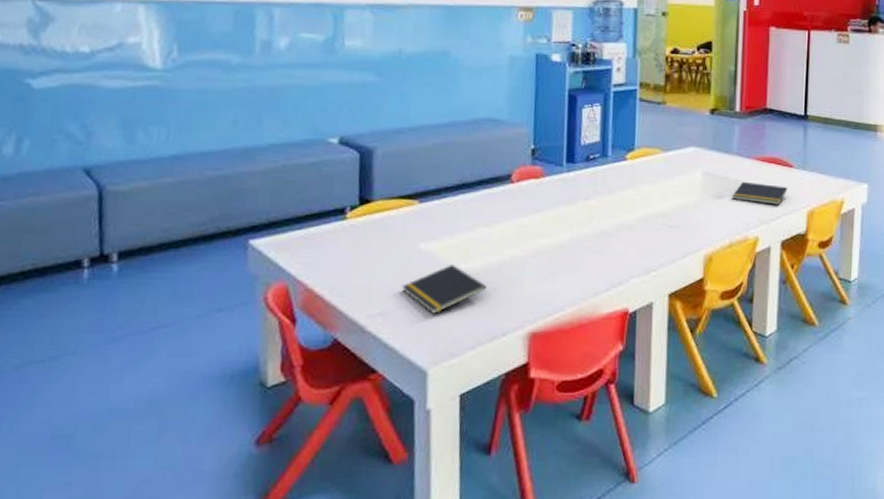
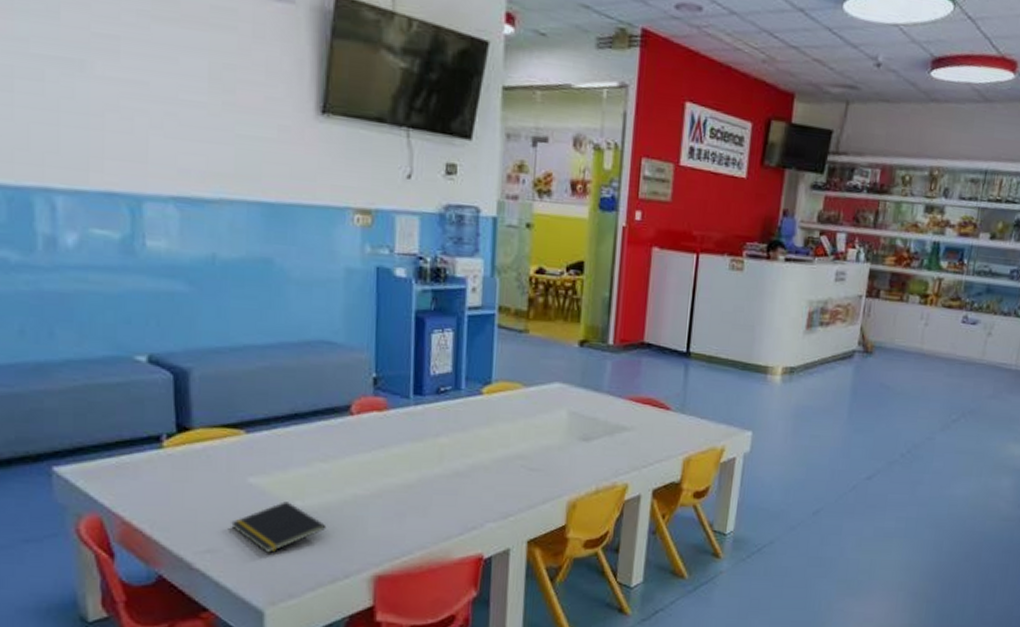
notepad: present [732,181,788,205] -> none [600,423,663,450]

